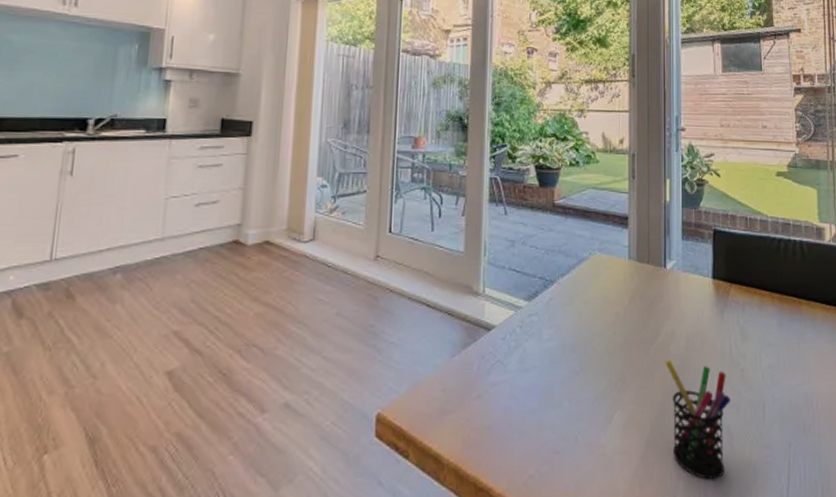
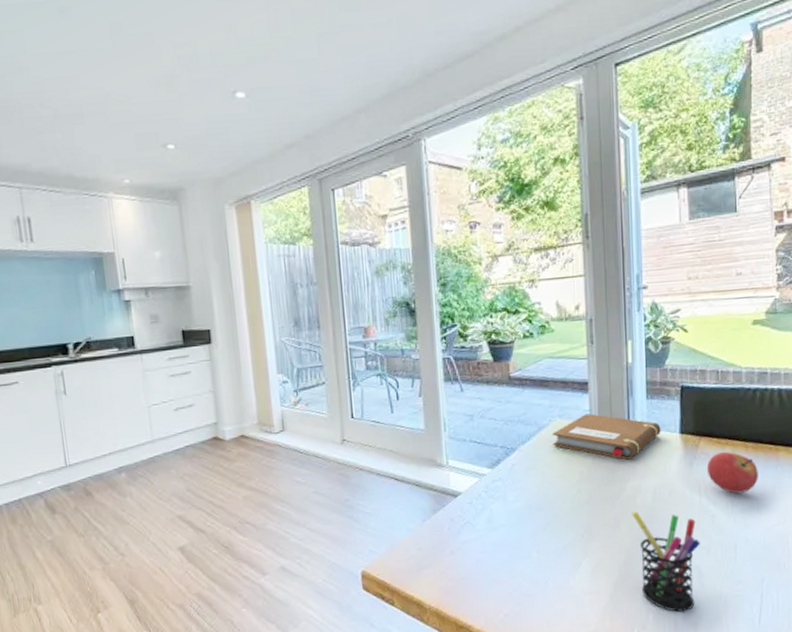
notebook: none [592,250,695,302] -> present [553,413,661,460]
fruit: none [736,302,784,347] -> present [706,452,758,494]

